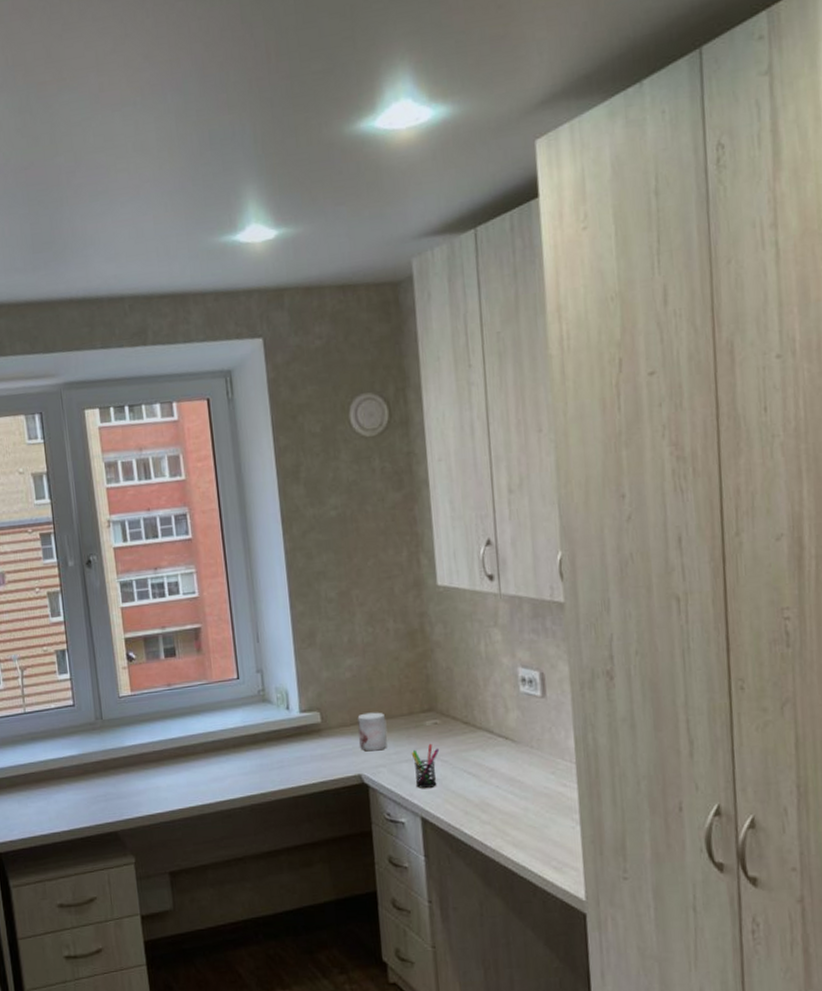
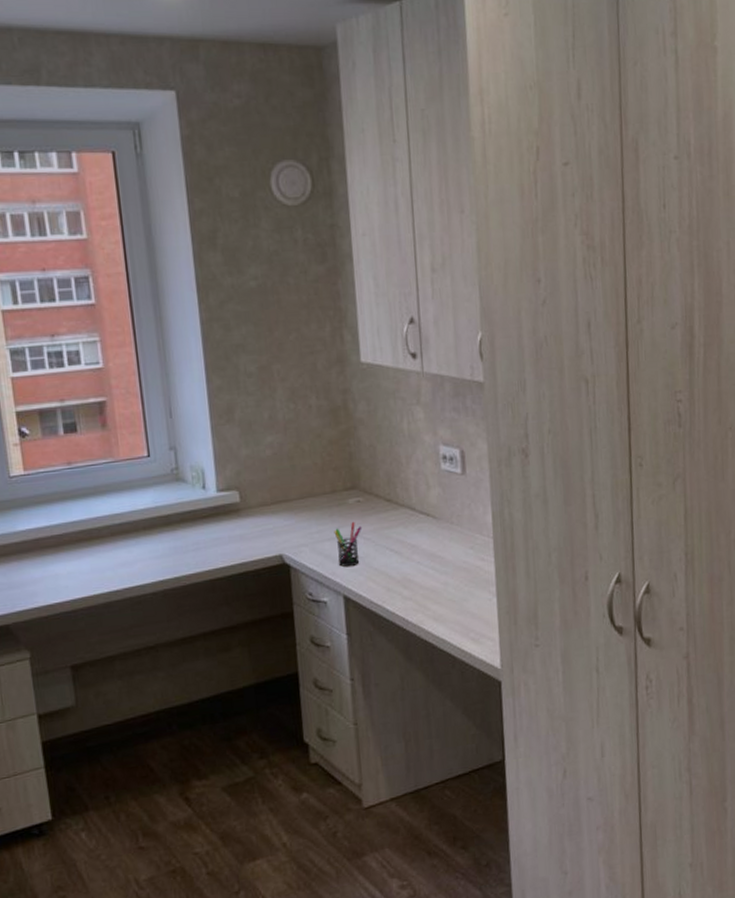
mug: present [357,712,388,752] -> none [278,490,310,531]

